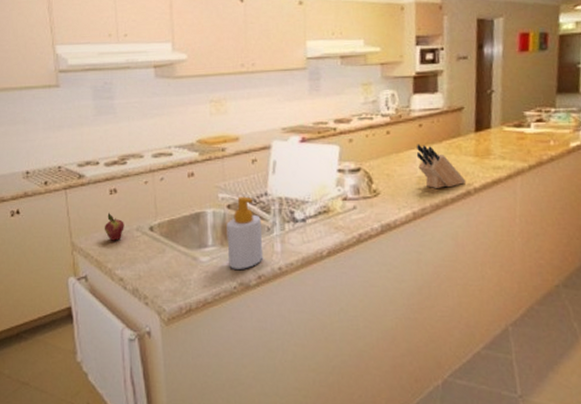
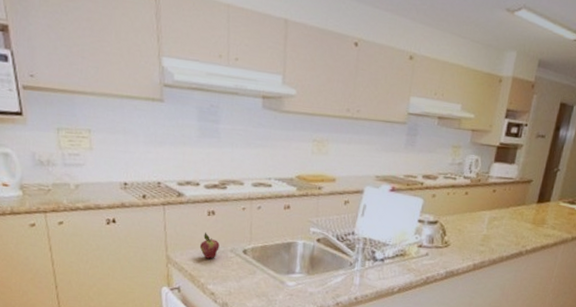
soap bottle: present [226,196,264,269] -> none [312,232,346,296]
knife block: present [416,144,466,189] -> none [485,207,521,247]

